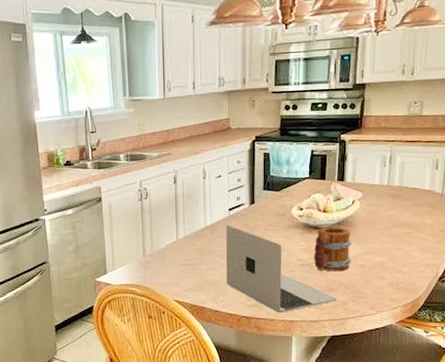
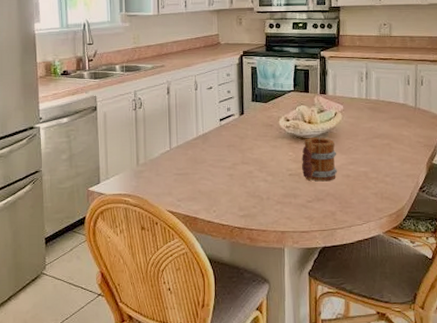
laptop: present [225,225,337,313] -> none [217,134,326,223]

